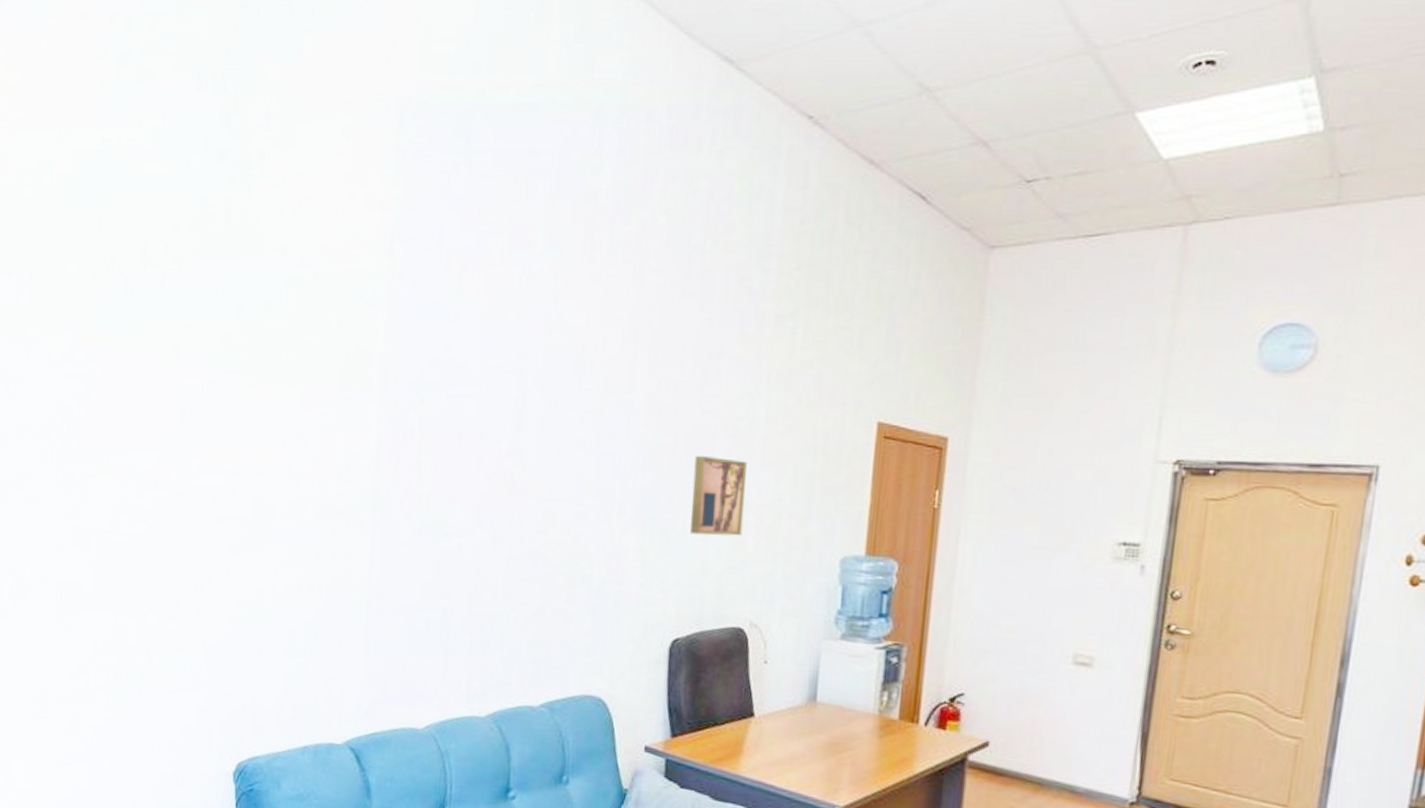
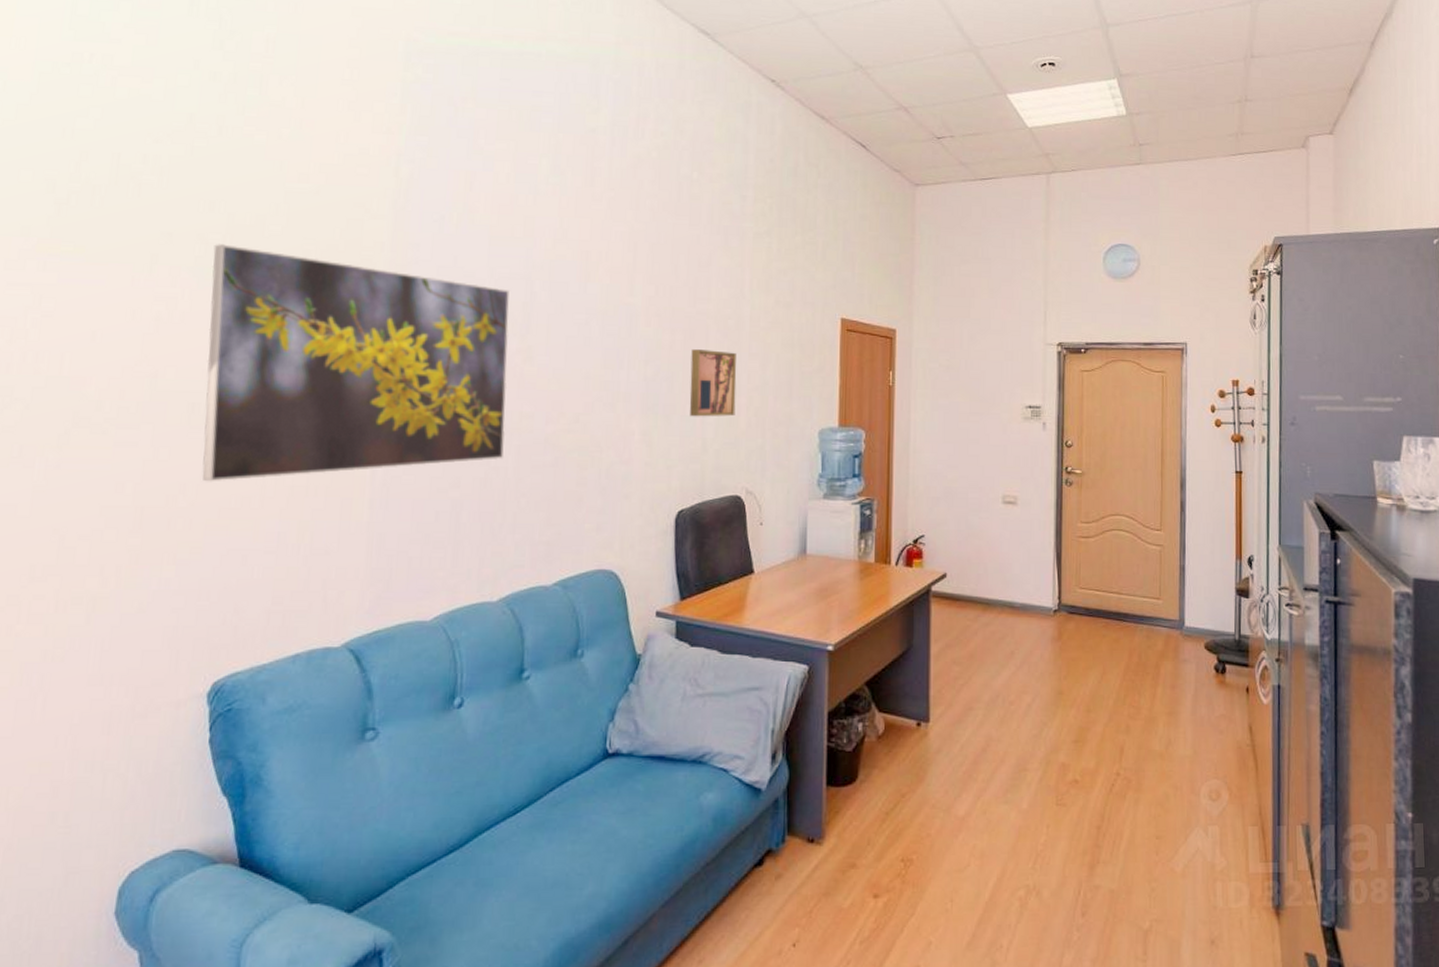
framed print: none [223,335,501,575] -> present [202,244,510,482]

